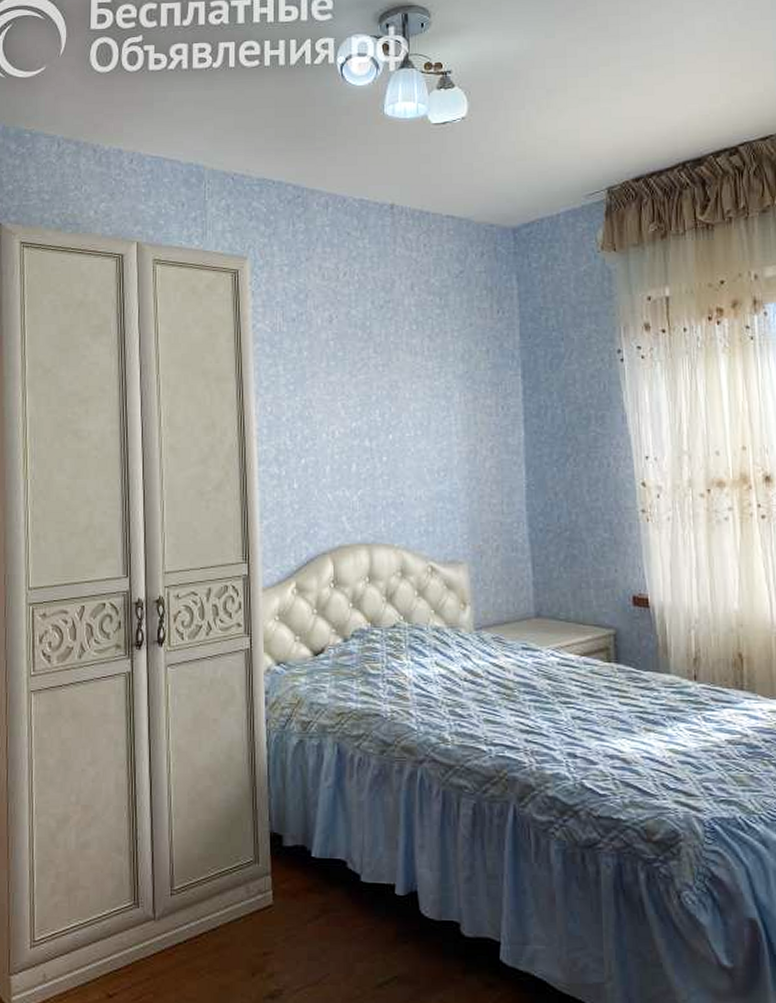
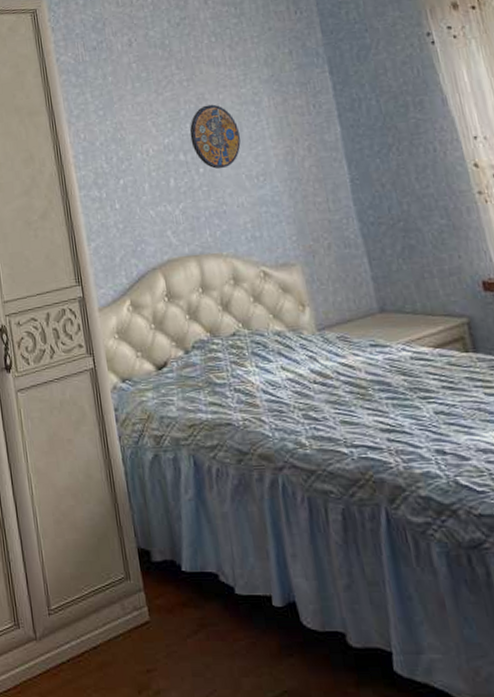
manhole cover: none [378,393,427,460] -> present [189,104,241,170]

